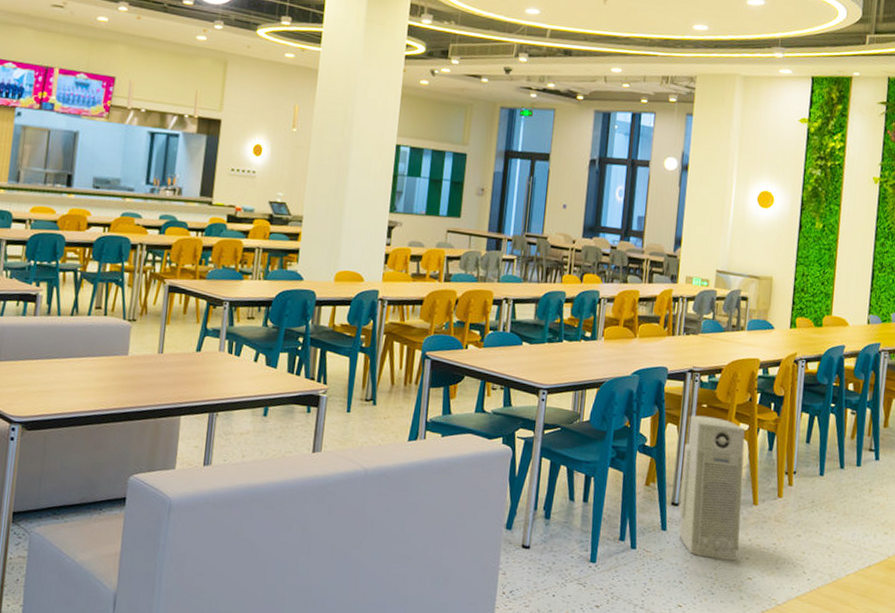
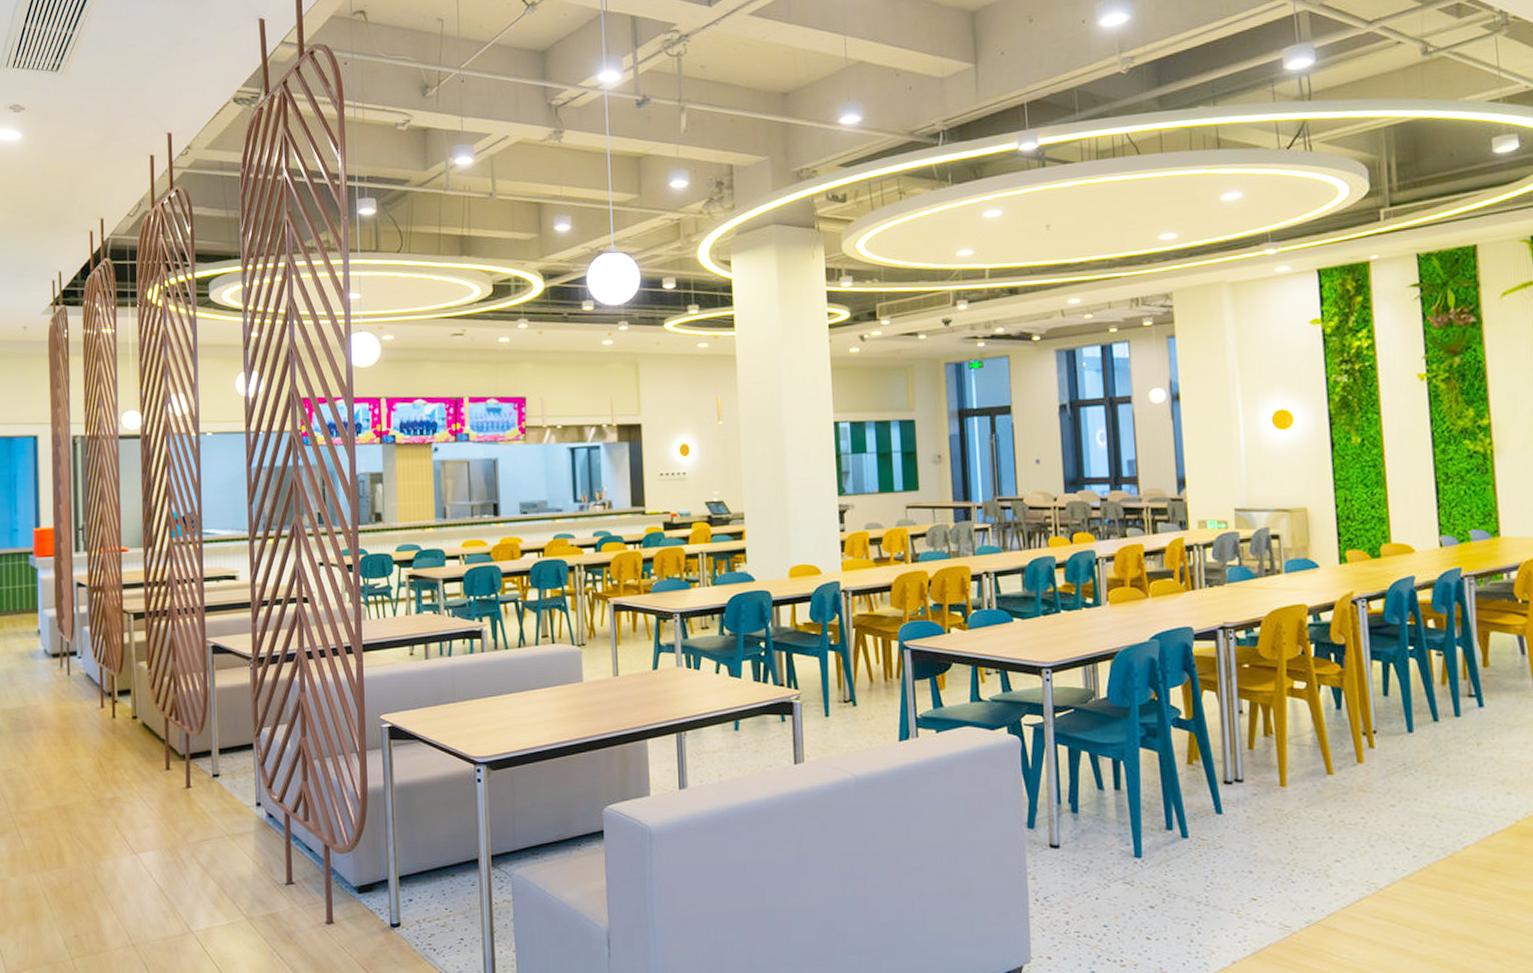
air purifier: present [679,415,745,561] -> none [1229,677,1319,842]

